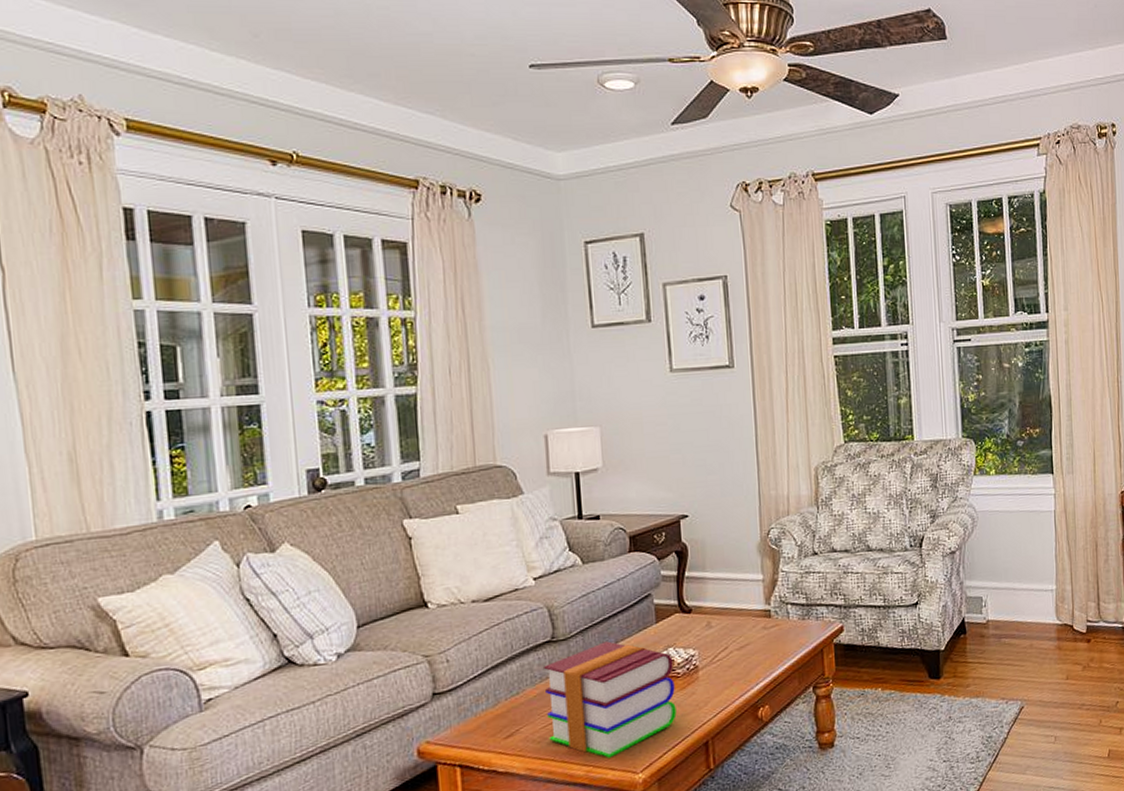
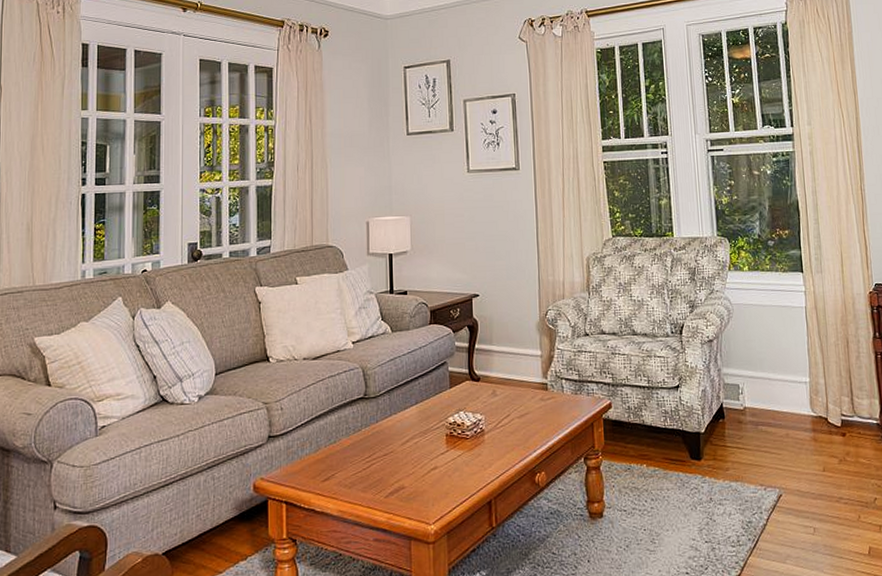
books: present [544,641,677,758] -> none [357,401,465,508]

